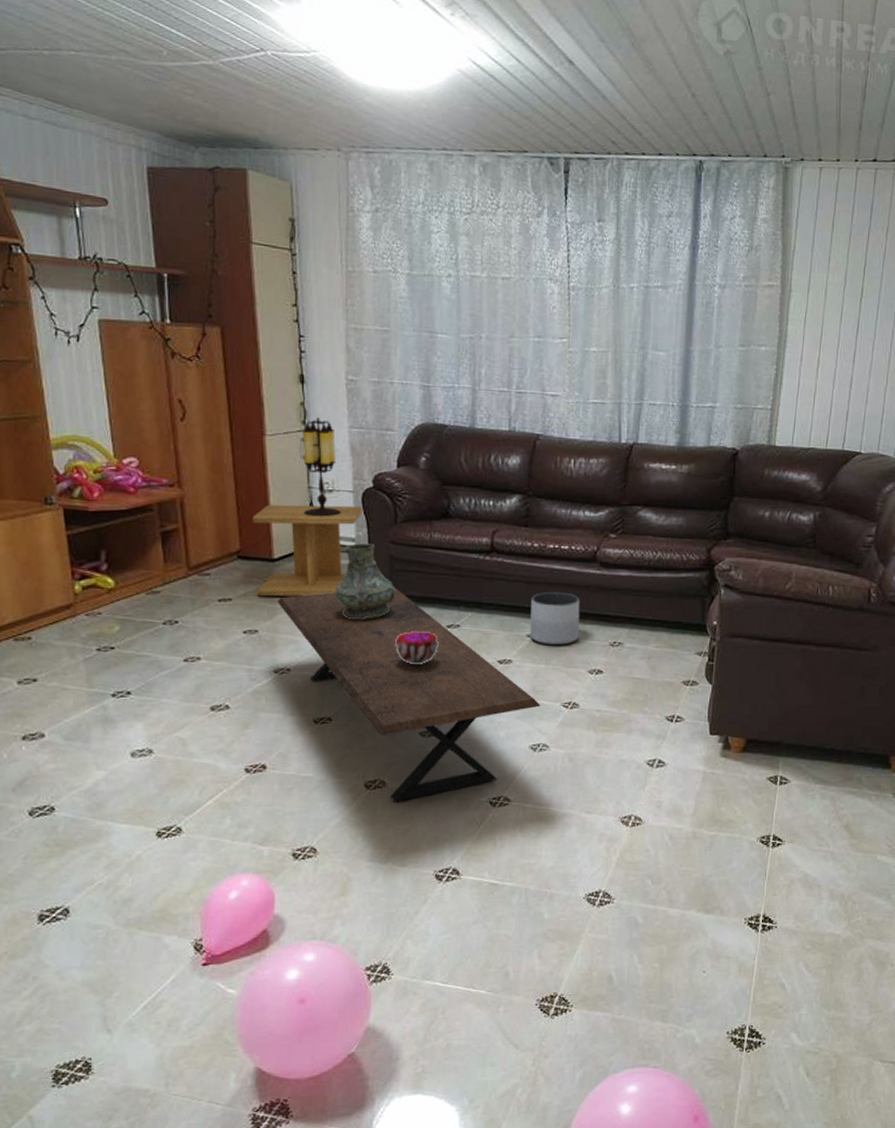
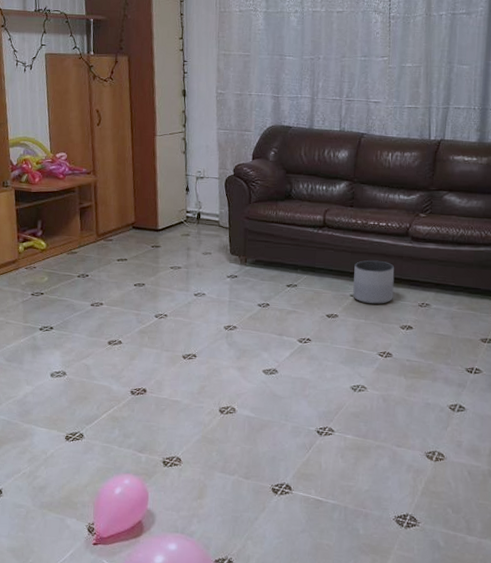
side table: present [252,504,362,597] -> none [144,188,225,259]
coffee table: present [276,587,541,802] -> none [159,253,361,426]
table lamp: present [302,417,341,517] -> none [181,122,209,198]
vase: present [334,543,396,620] -> none [202,218,248,279]
decorative bowl: present [395,630,439,665] -> none [246,288,280,316]

